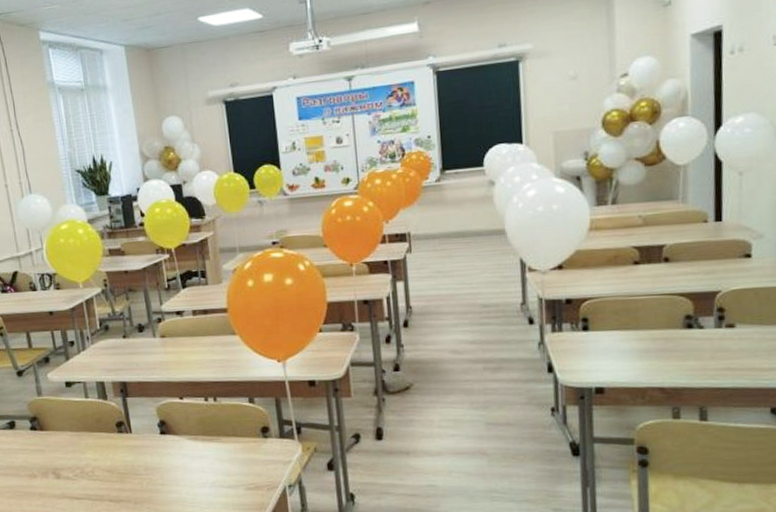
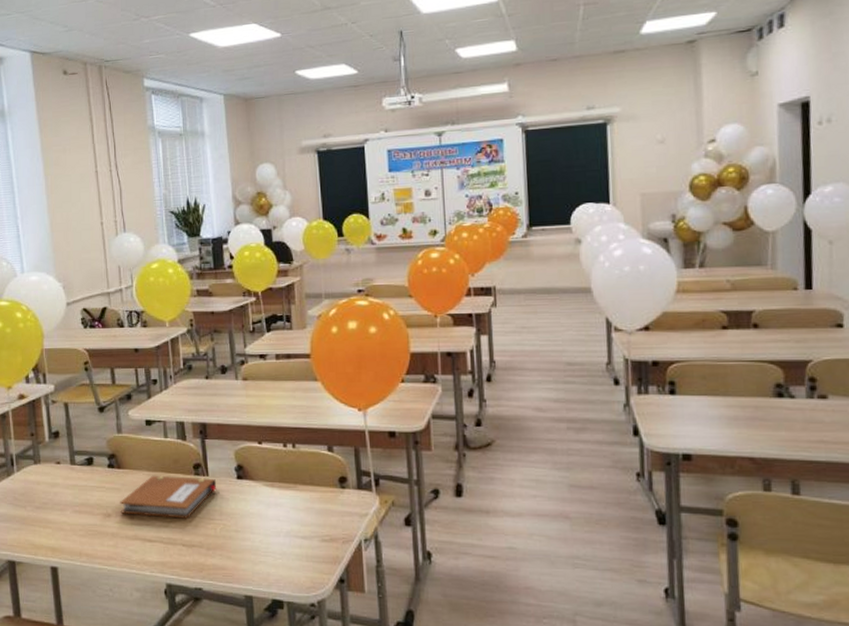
notebook: none [45,434,141,476] -> present [120,475,217,519]

